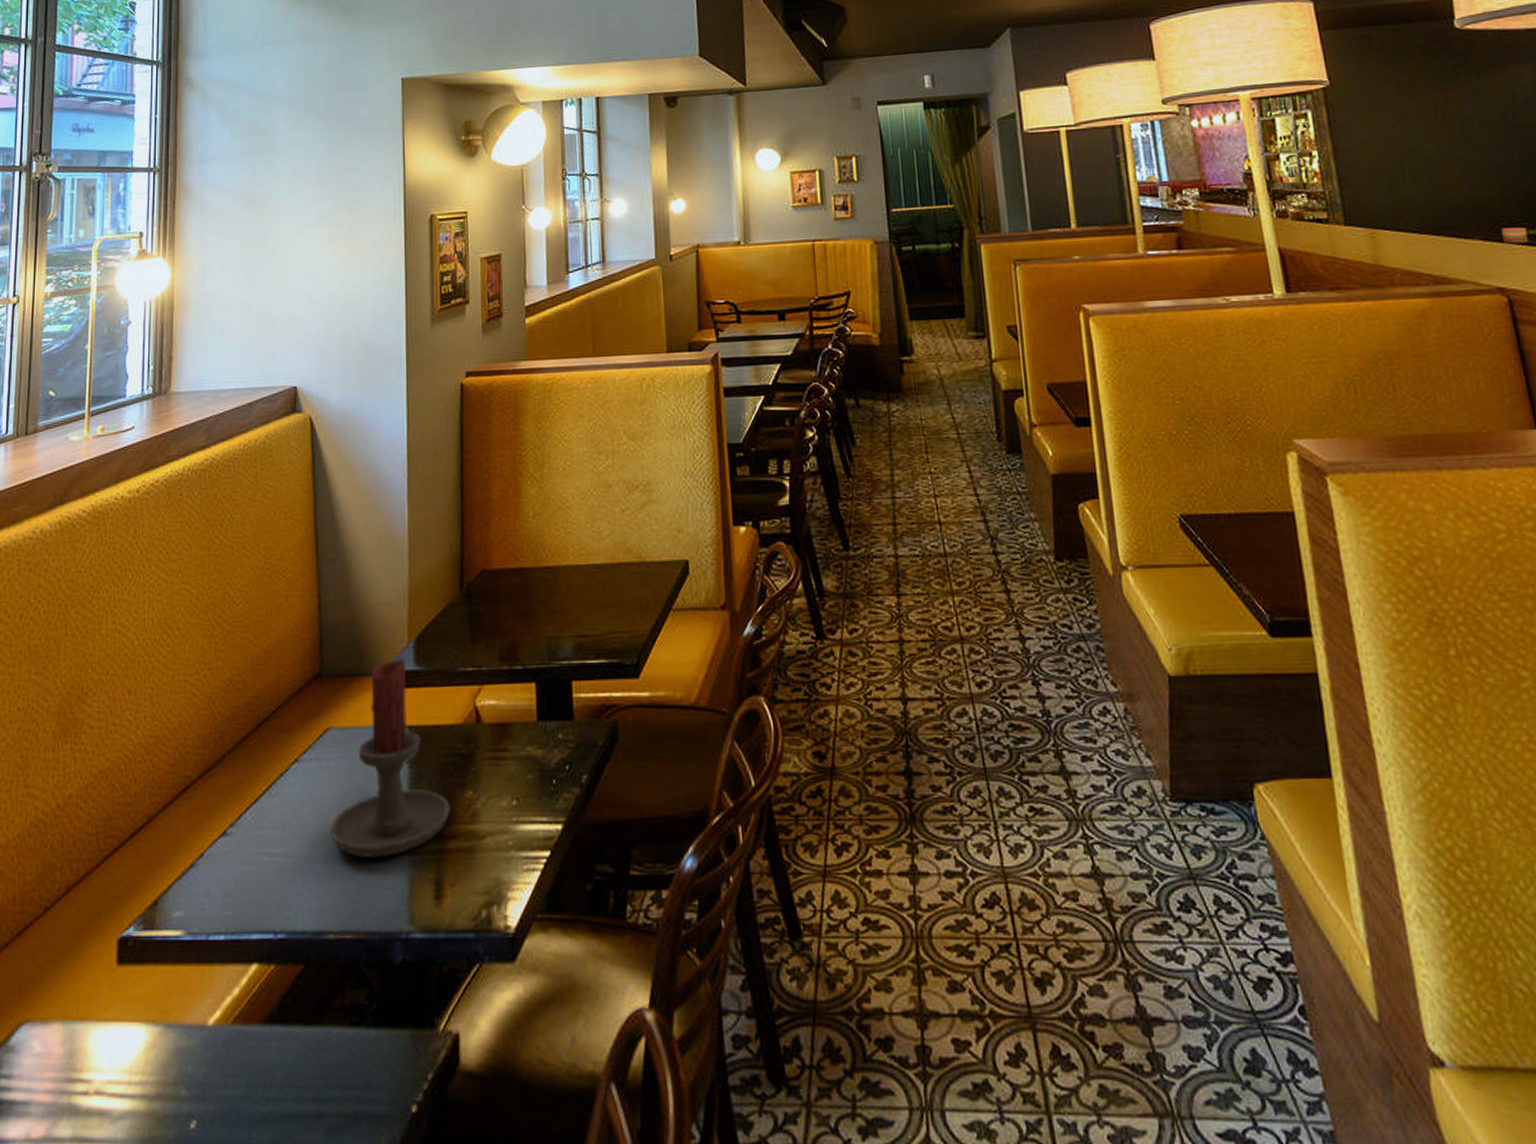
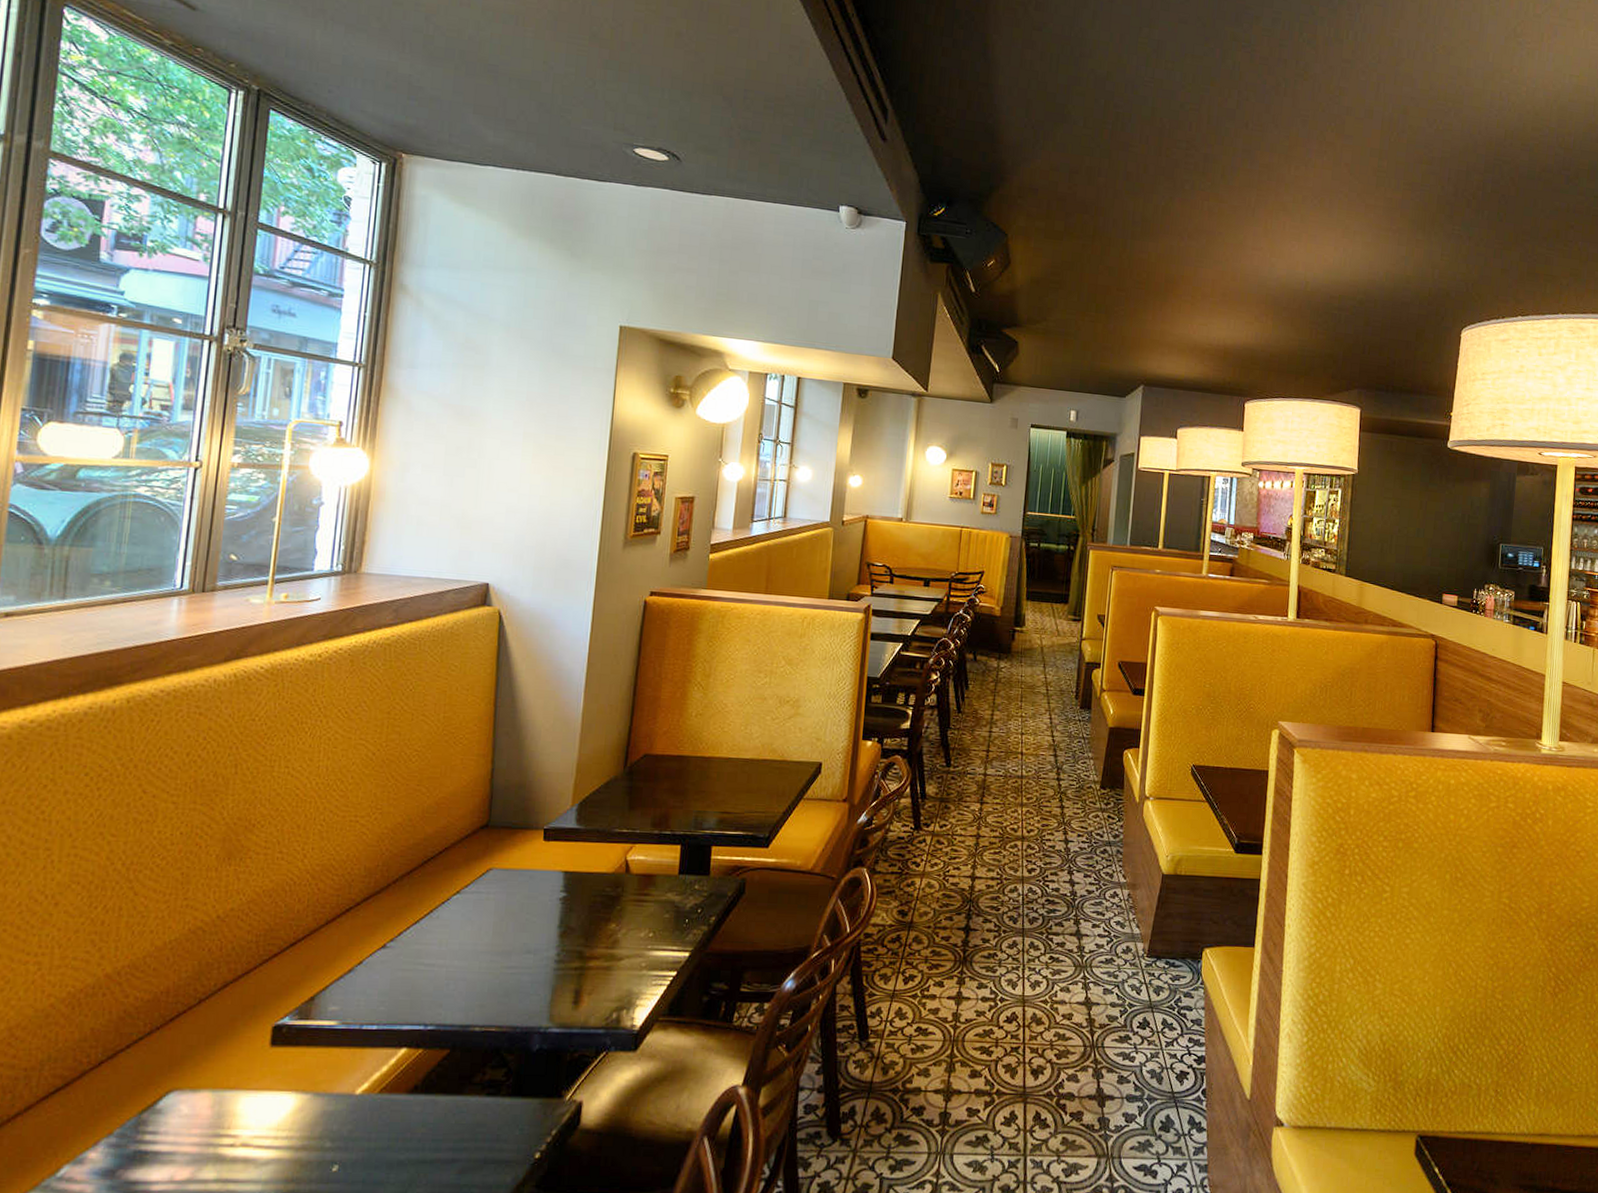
candle holder: present [330,659,450,858] -> none [484,818,595,971]

